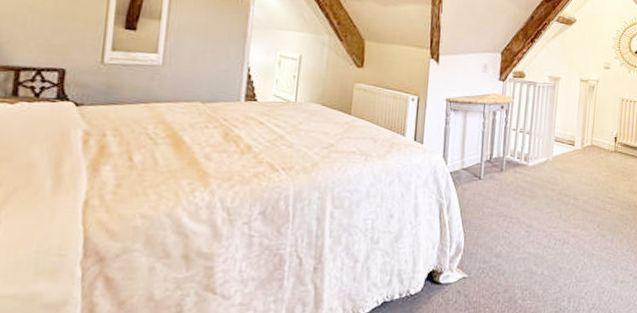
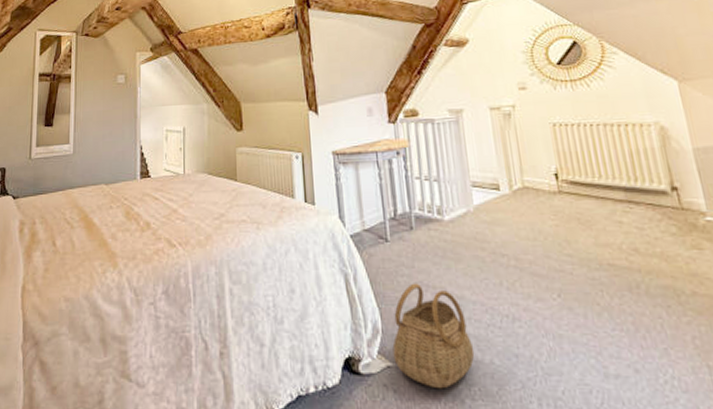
basket: none [469,213,532,292] -> present [392,283,475,388]

